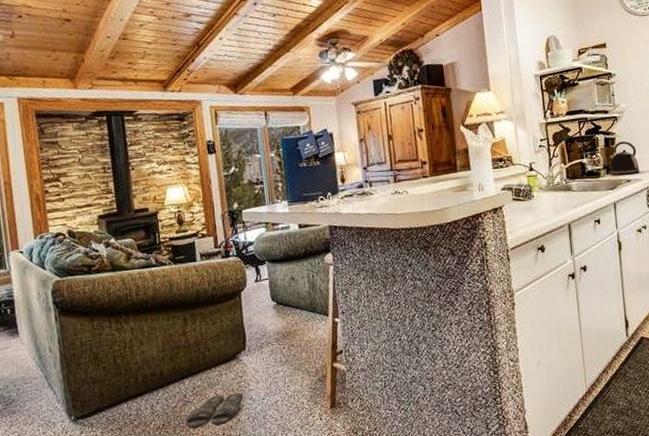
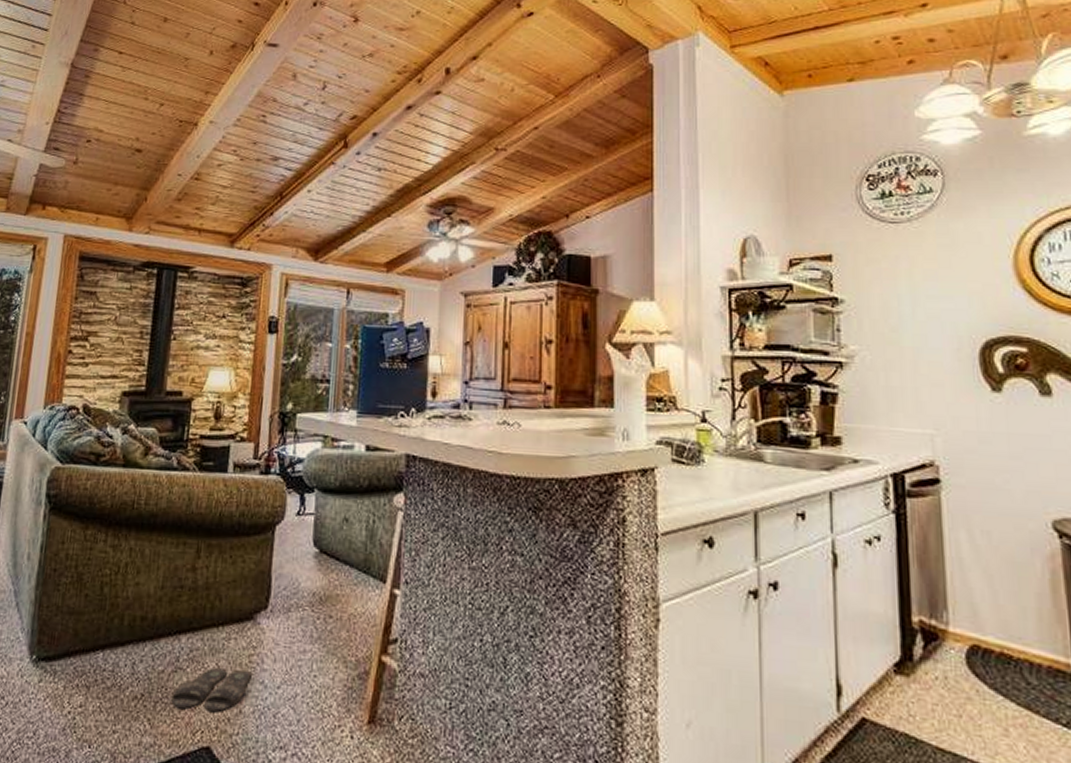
kettle: present [608,141,640,176] -> none [825,400,875,453]

